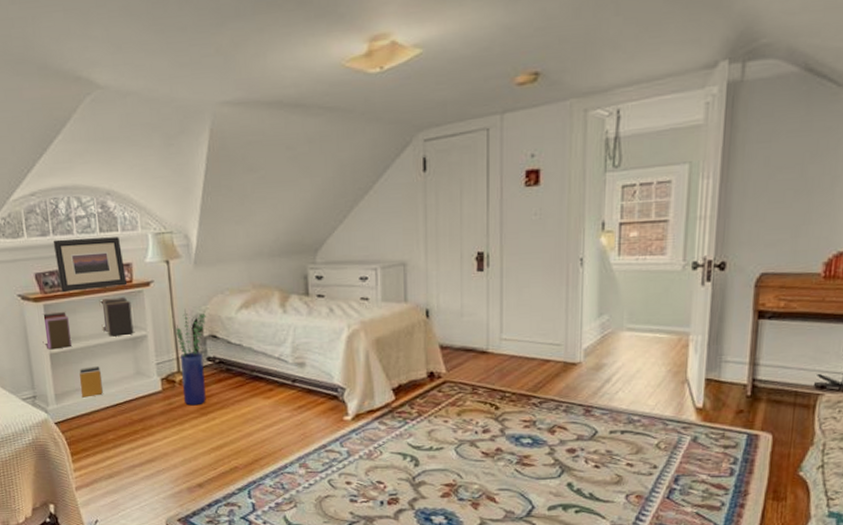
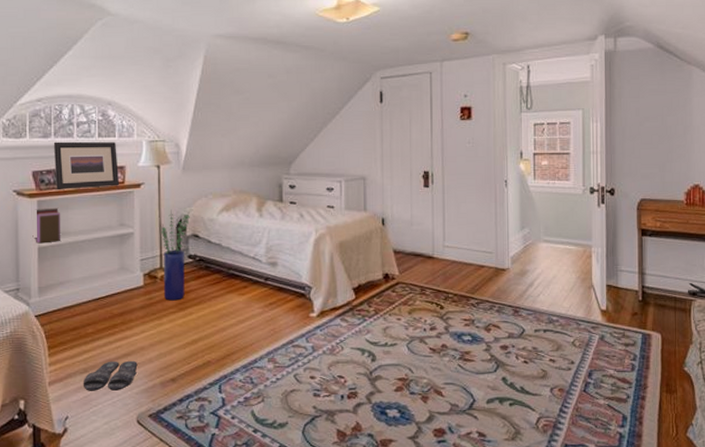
books: present [78,366,103,398] -> none [64,261,87,291]
books: present [99,297,134,337] -> none [91,197,122,233]
slippers: none [109,466,163,496] -> present [84,360,138,391]

